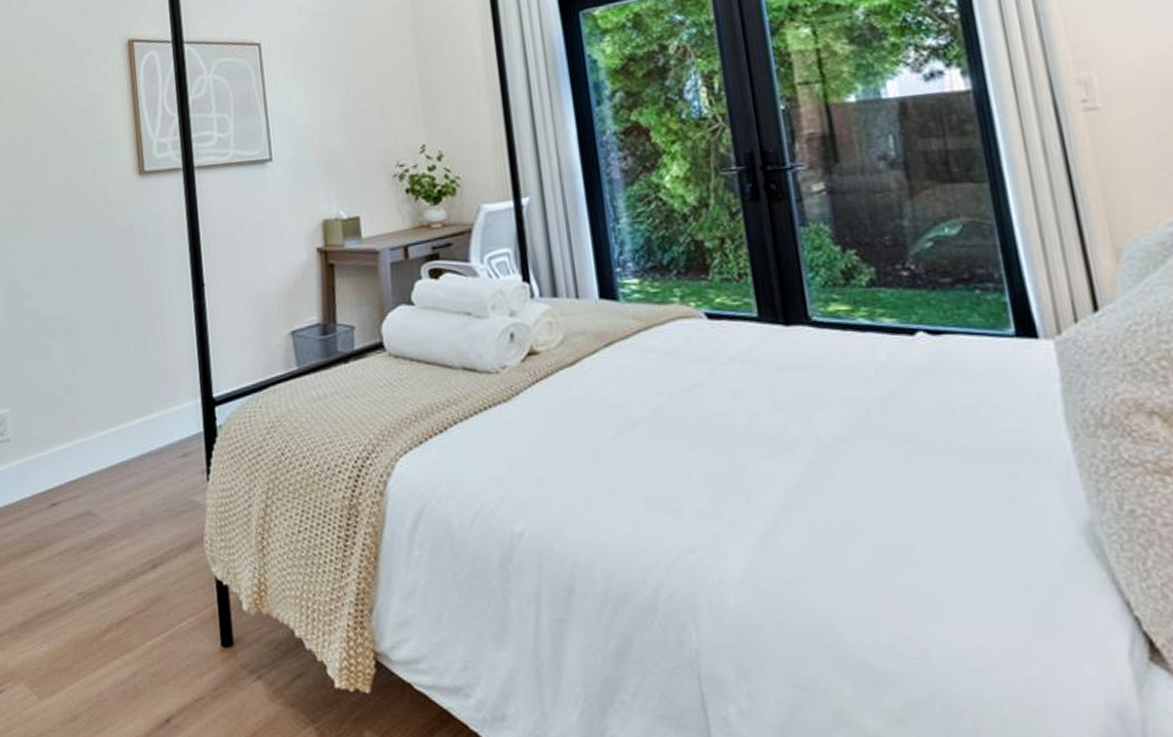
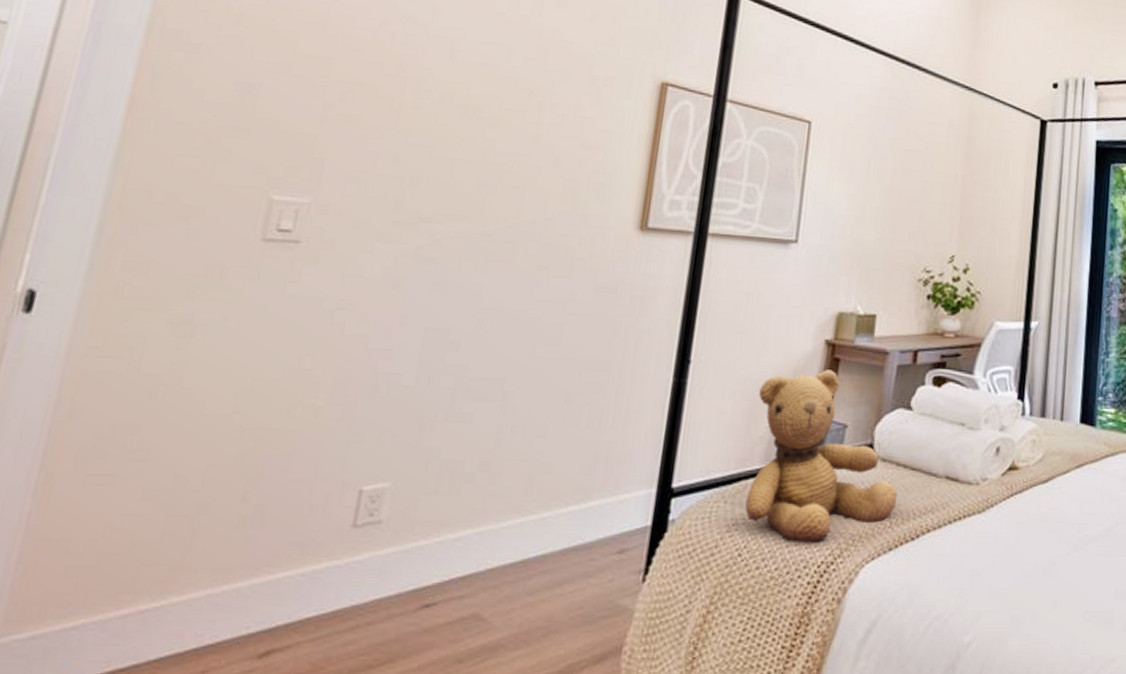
teddy bear: none [268,275,418,440] -> present [745,369,898,543]

